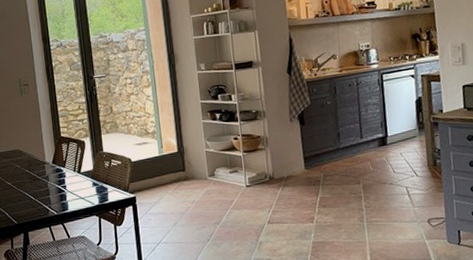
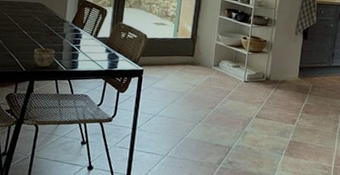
cup: none [22,195,43,216] -> present [34,48,56,68]

